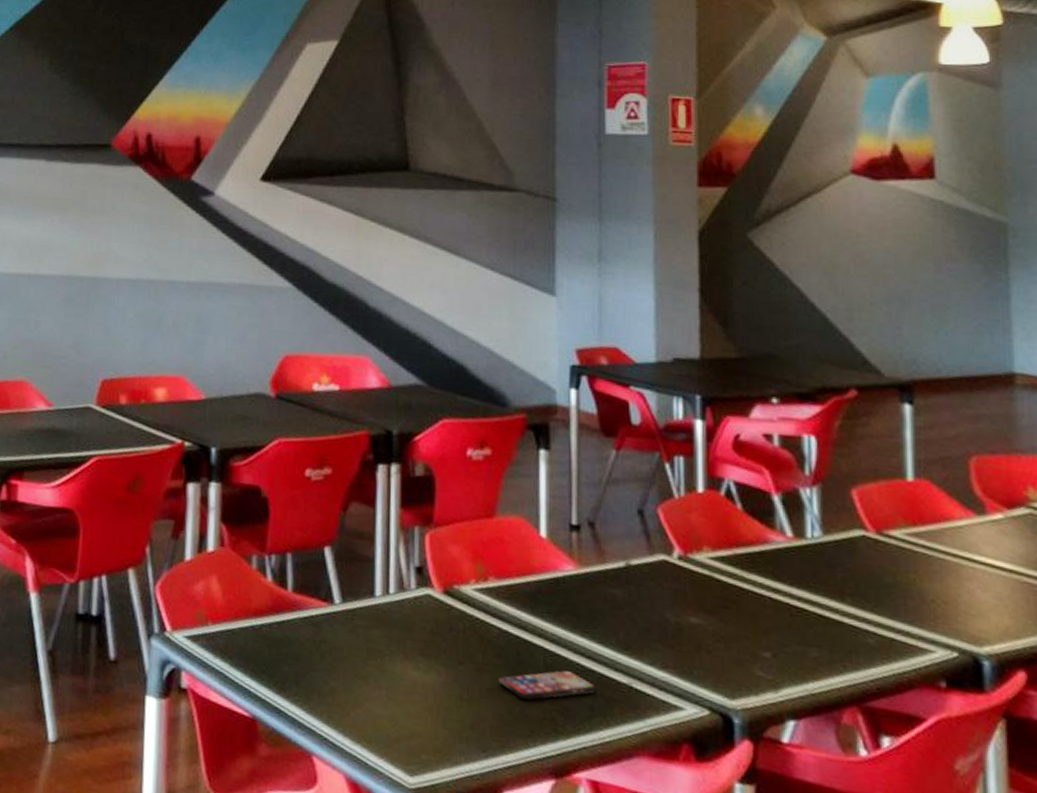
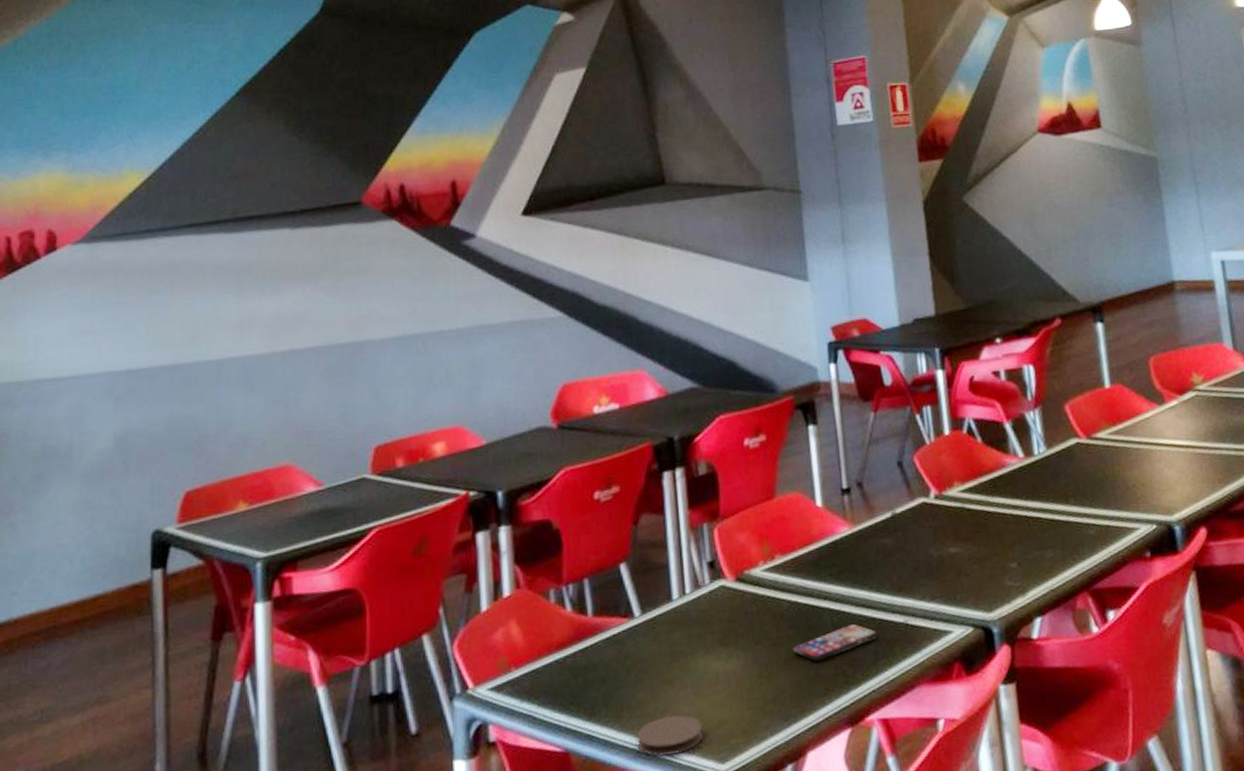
coaster: none [324,711,394,753] -> present [636,715,704,757]

